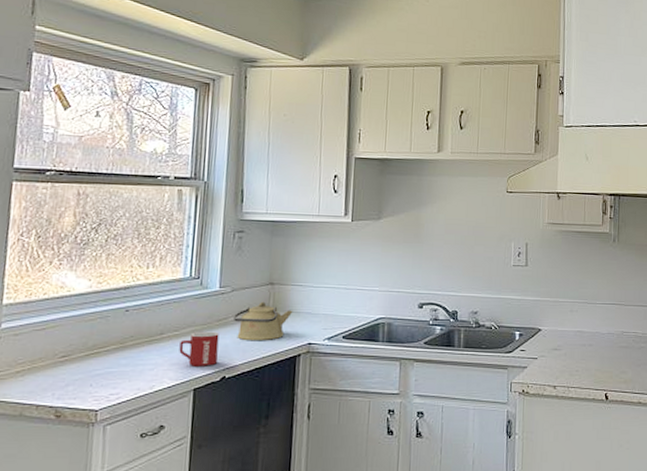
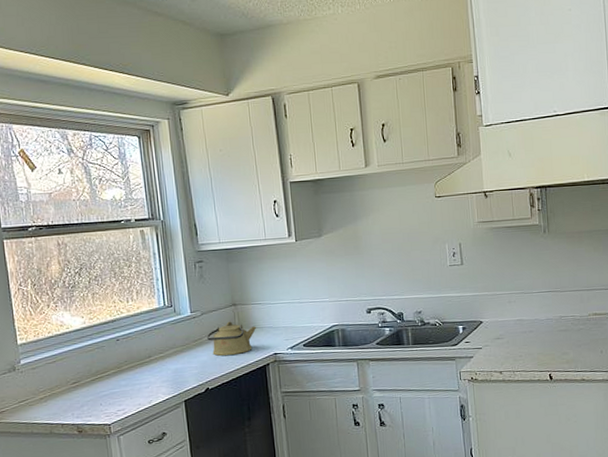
mug: present [179,331,220,366] -> none [166,350,201,382]

